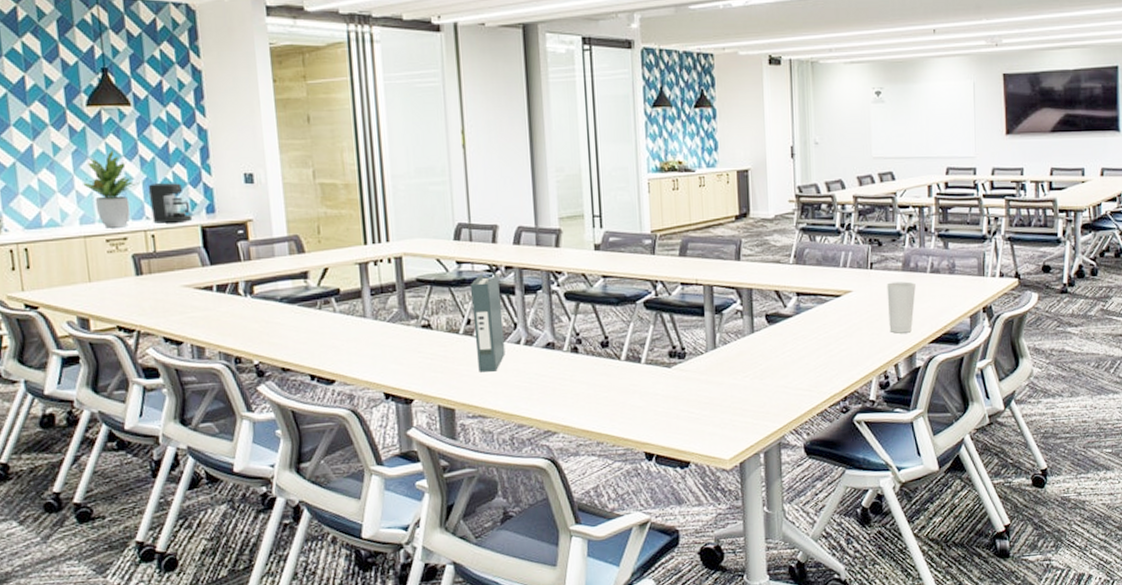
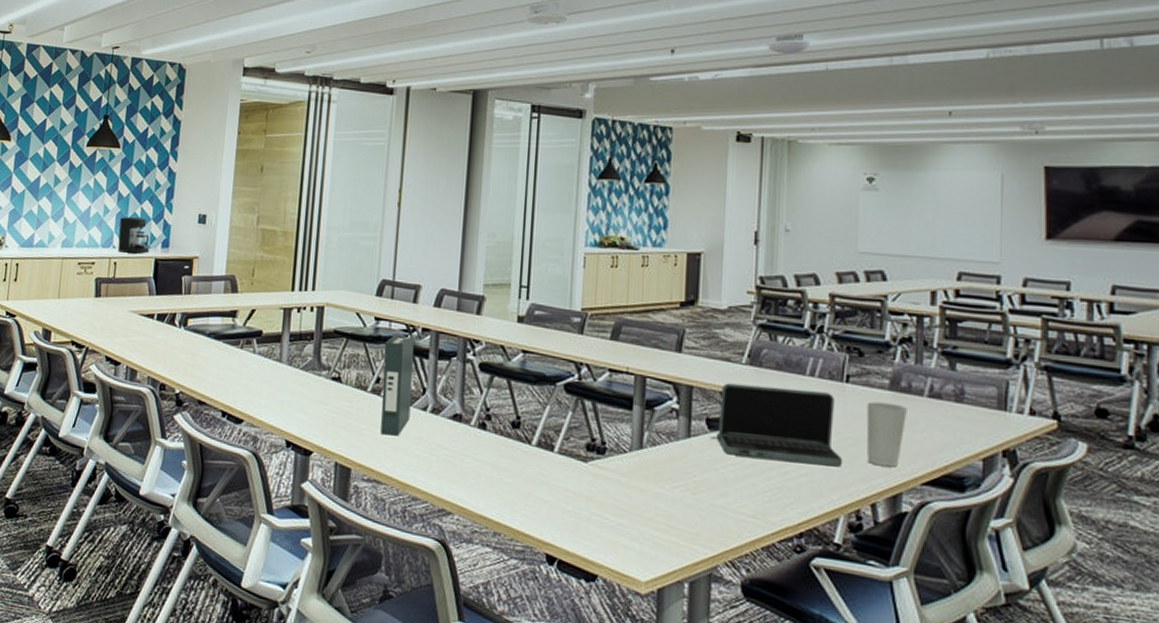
potted plant: present [83,151,139,228] -> none [71,186,113,254]
laptop: none [770,279,872,343] -> present [710,383,843,467]

